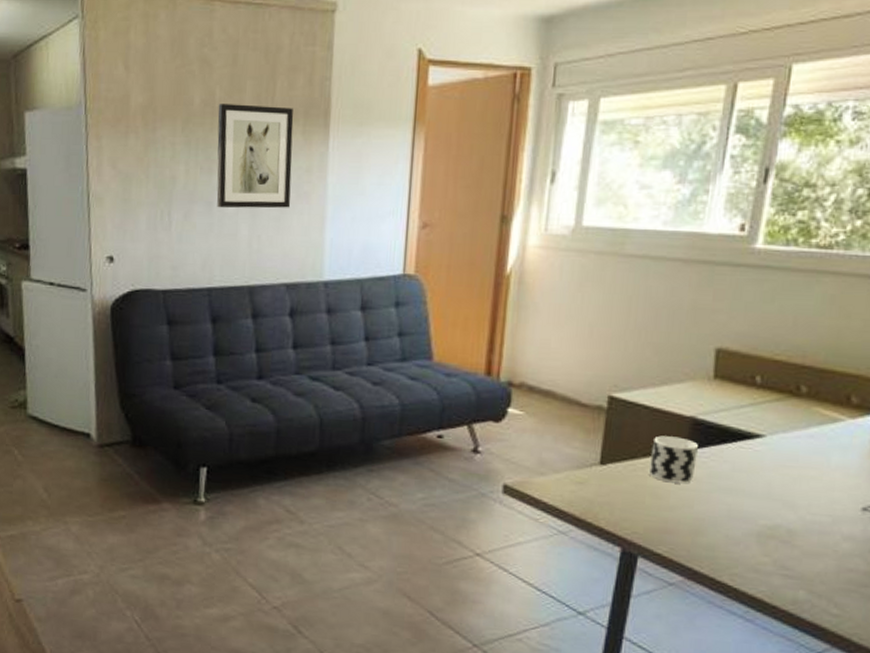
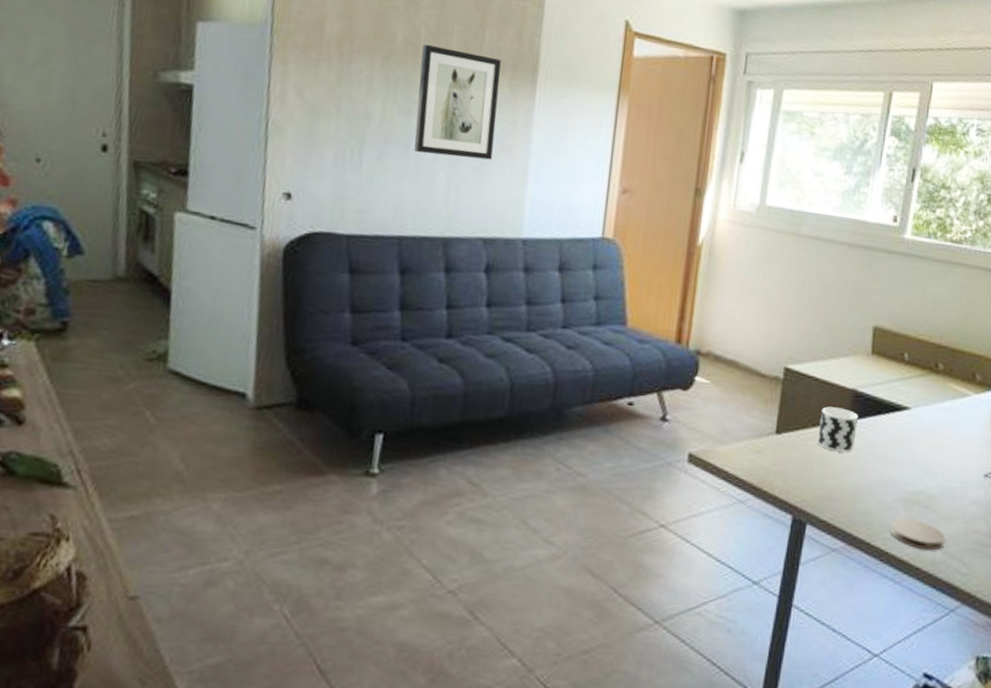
coaster: none [740,553,811,589] -> present [890,518,946,551]

